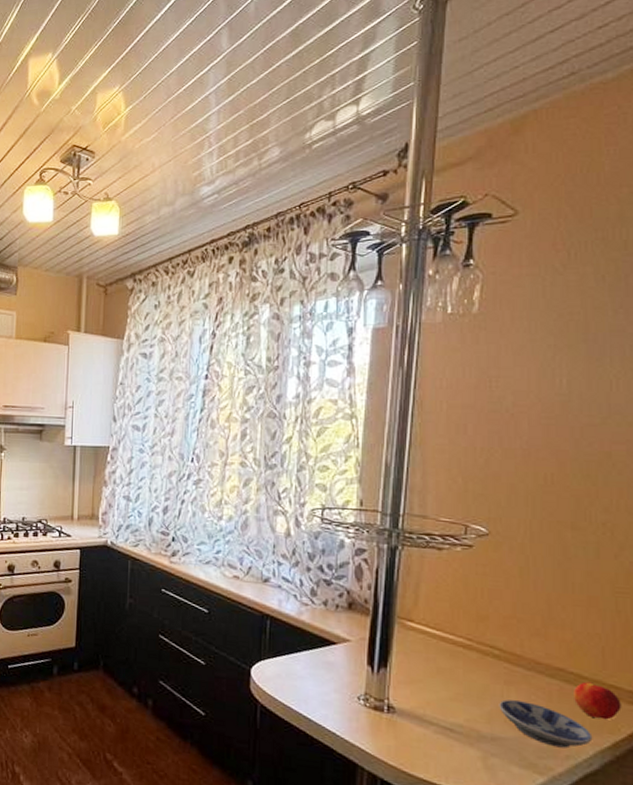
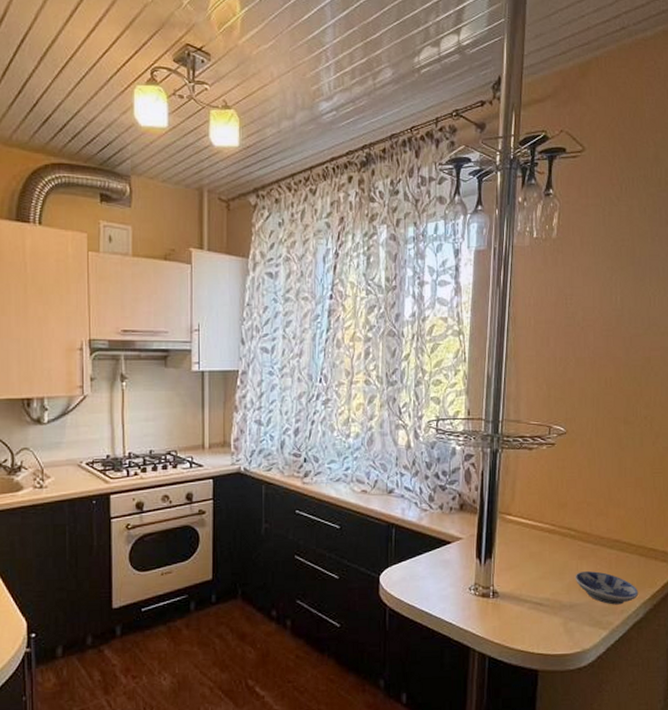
peach: present [572,682,622,720] -> none [625,548,657,577]

